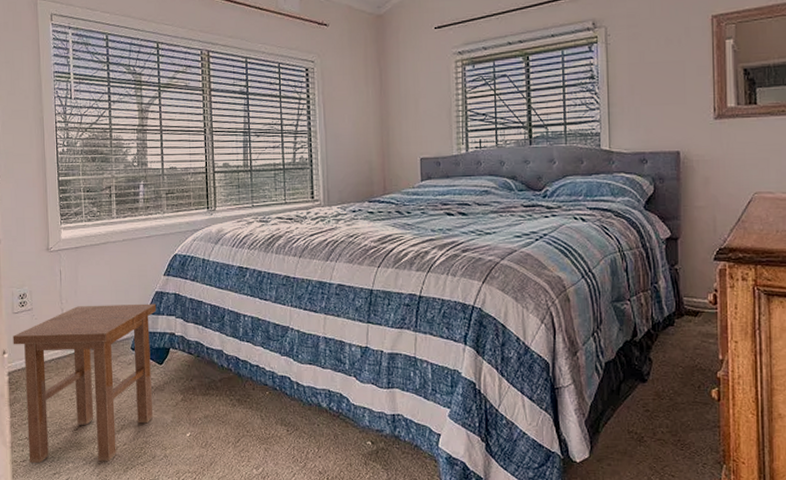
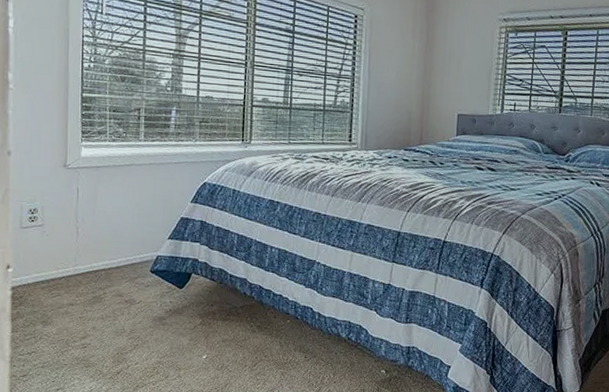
stool: present [13,303,157,464] -> none [19,225,181,380]

